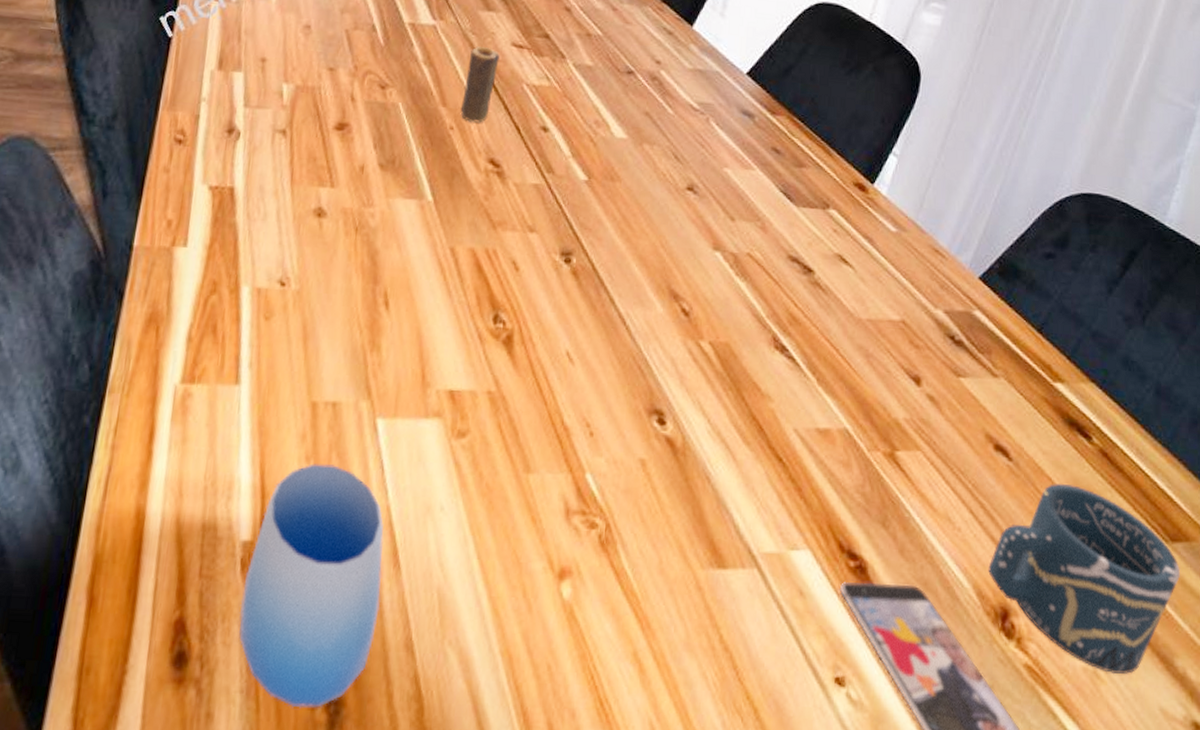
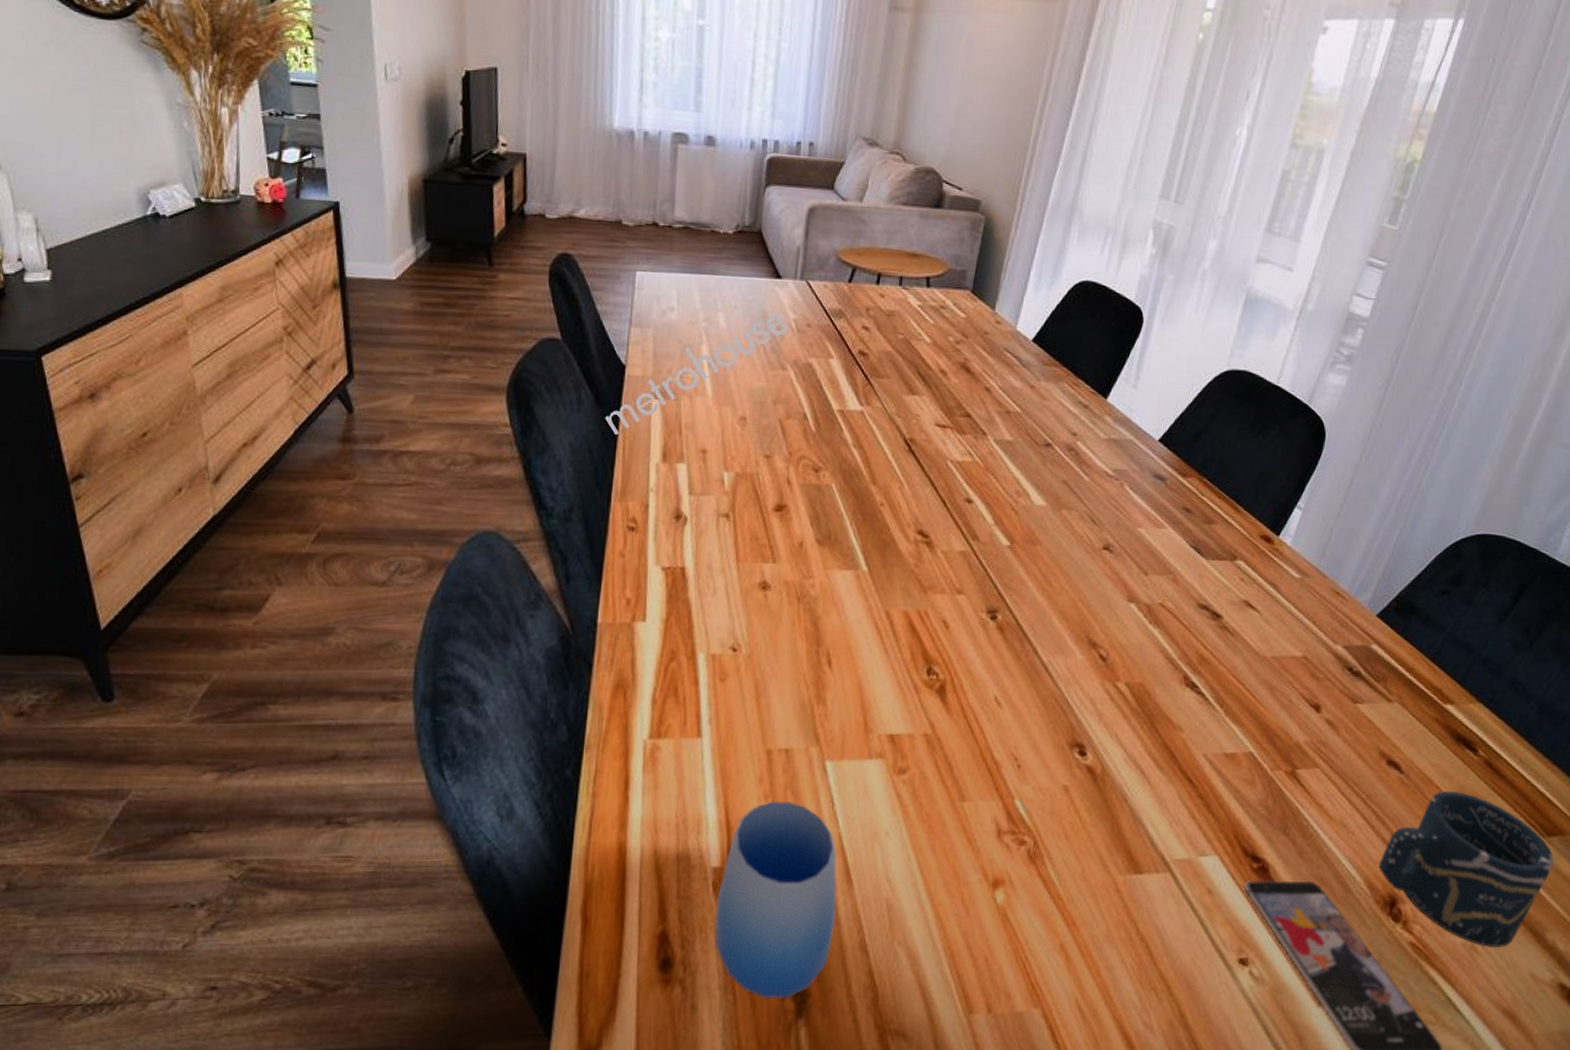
candle: present [460,46,500,123] -> none [889,428,924,498]

